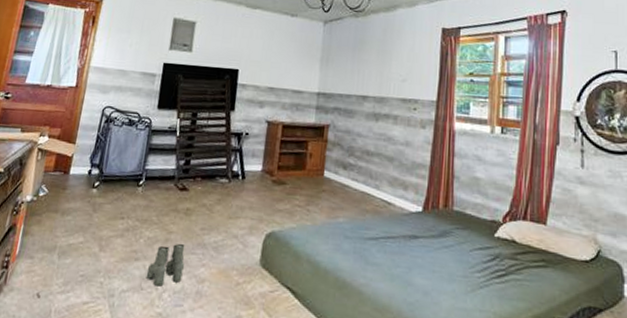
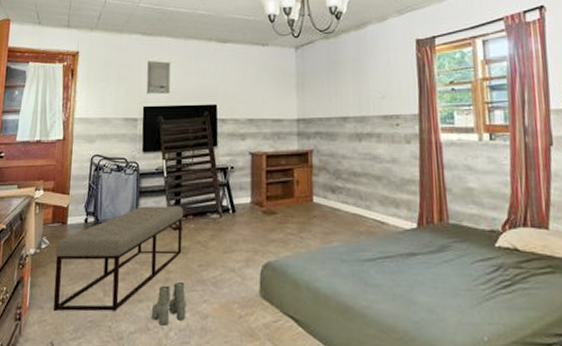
bench: none [43,163,193,268] -> present [52,206,184,312]

